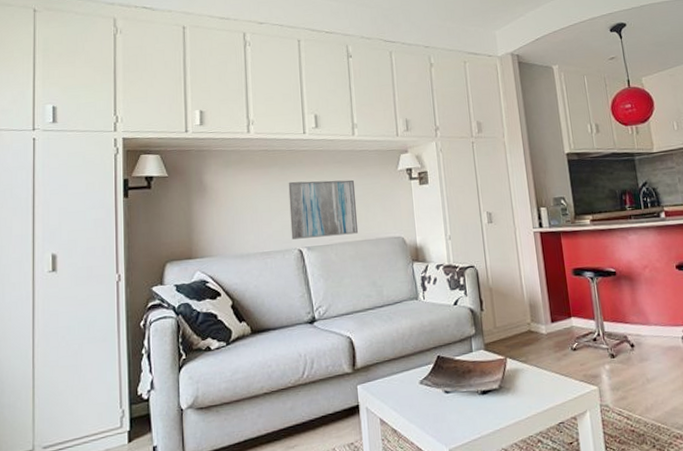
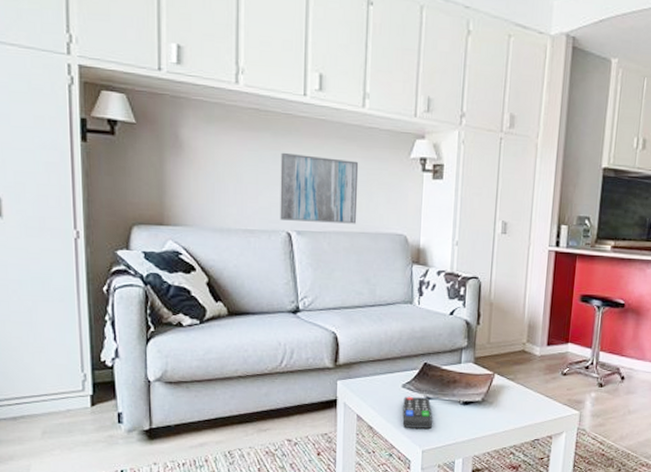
remote control: none [423,391,455,427] -> present [402,396,432,429]

